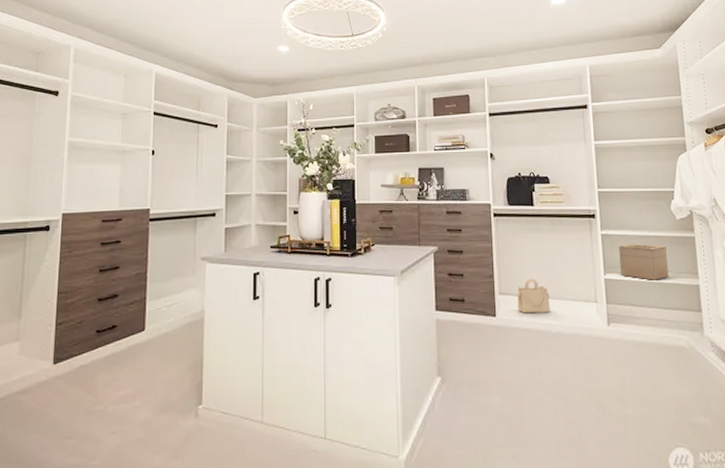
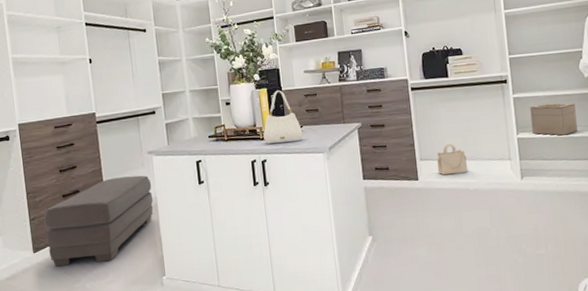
ottoman: none [71,283,201,383] -> present [43,175,154,267]
handbag: none [329,202,374,261] -> present [262,90,303,144]

